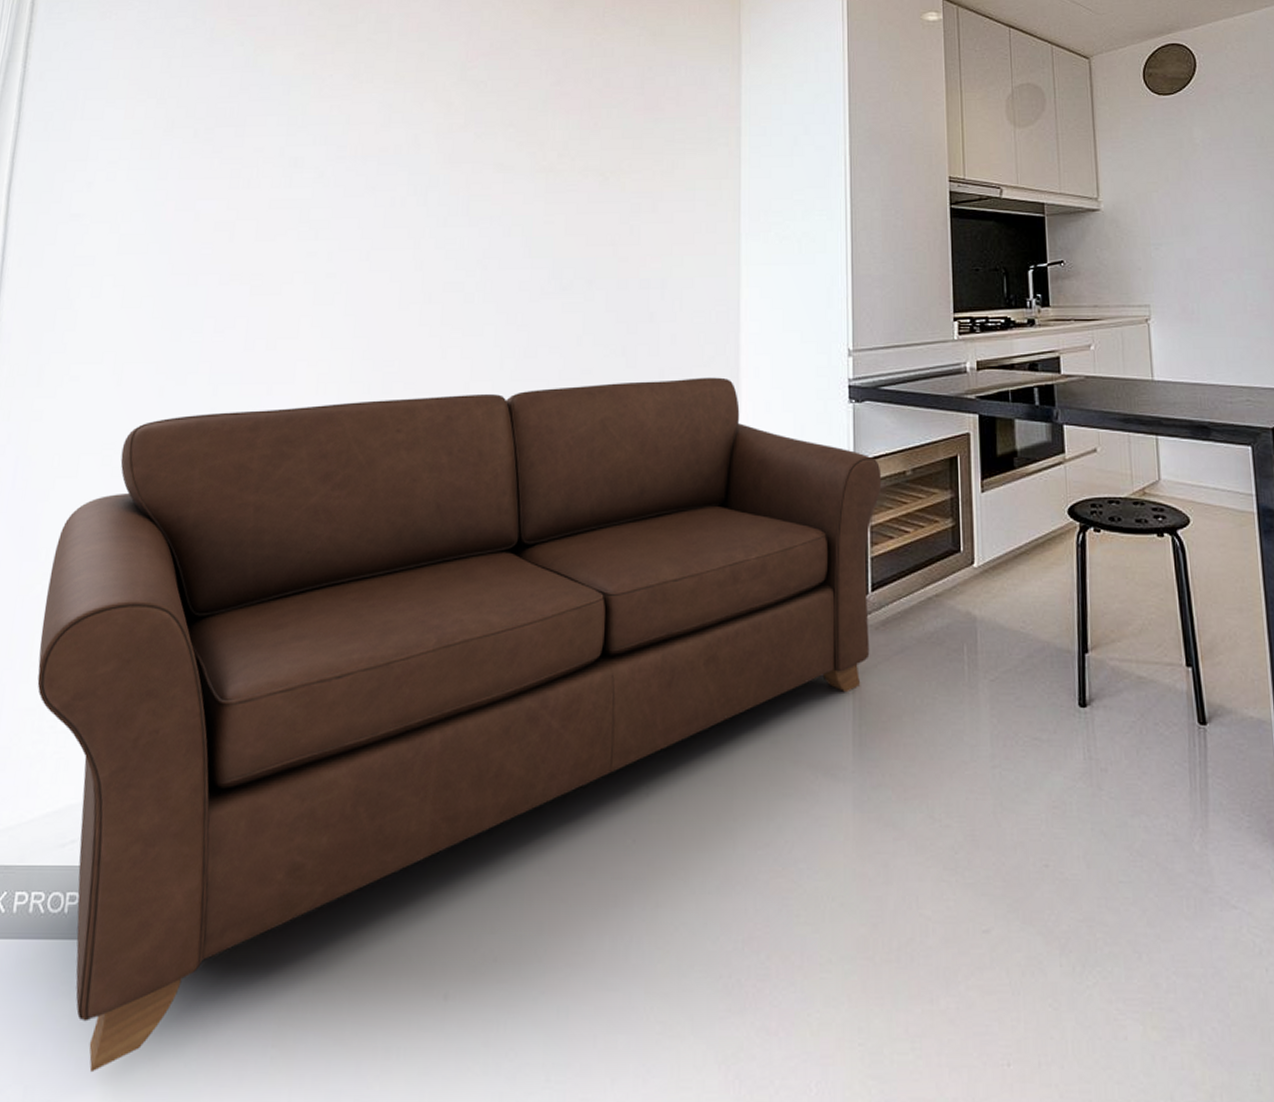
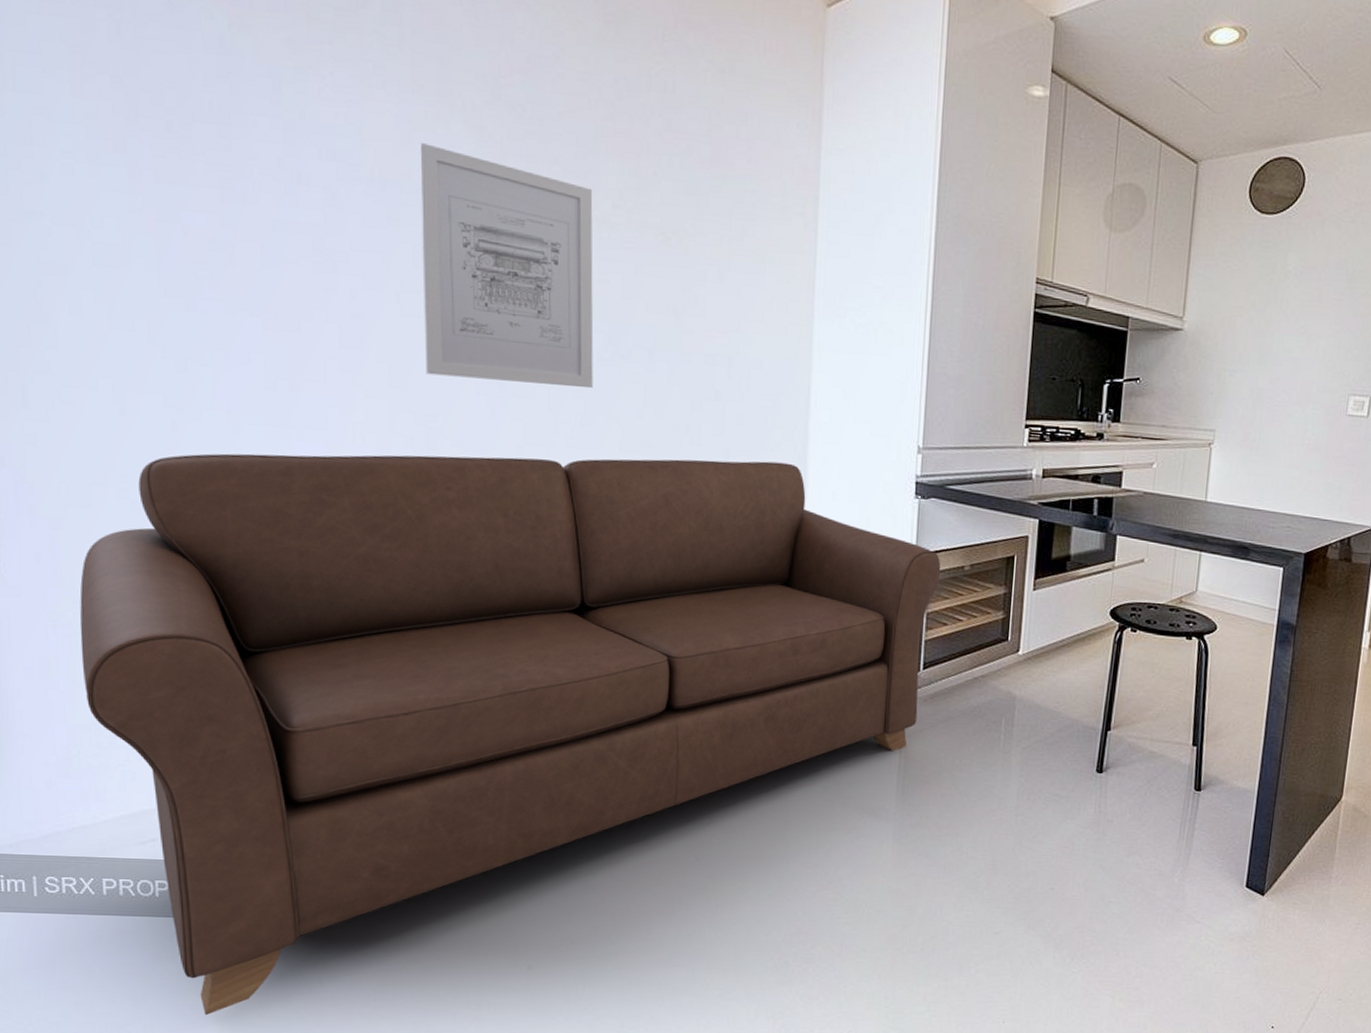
wall art: none [386,121,541,323] -> present [418,142,594,389]

